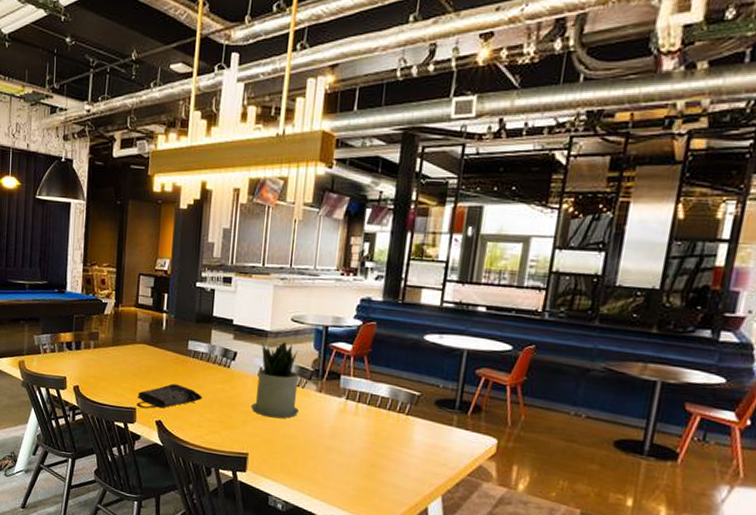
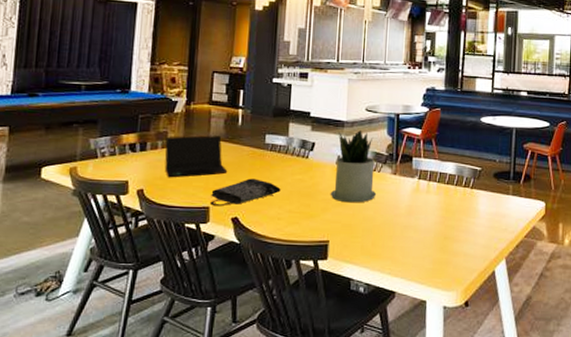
laptop: none [96,337,153,378] -> present [164,135,228,177]

